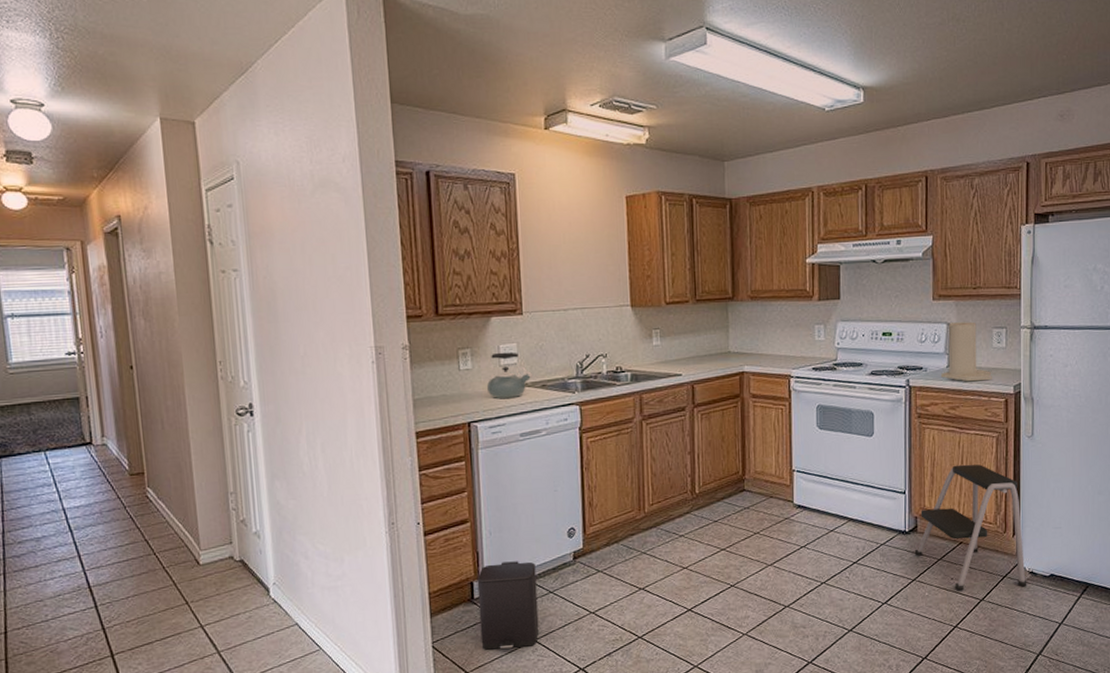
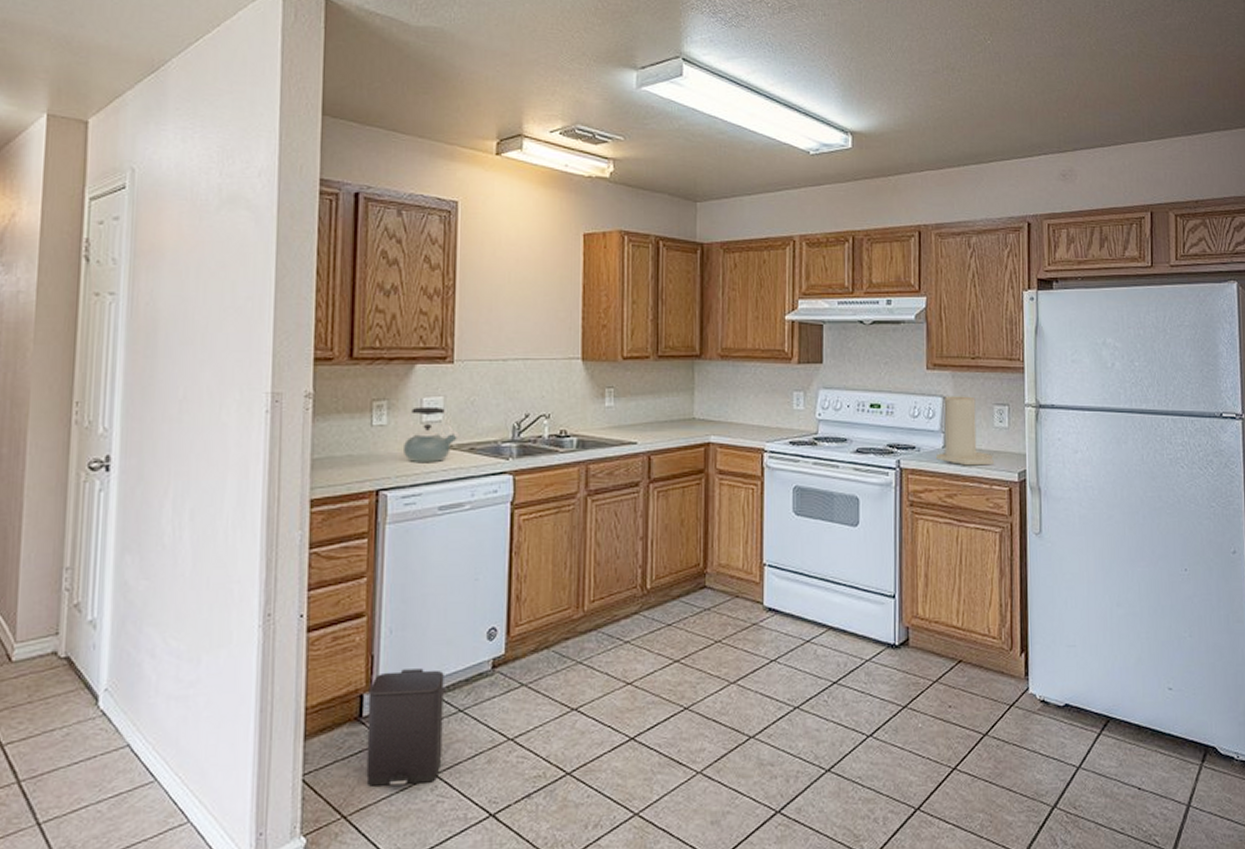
step stool: present [914,464,1027,591] -> none [905,564,1038,723]

